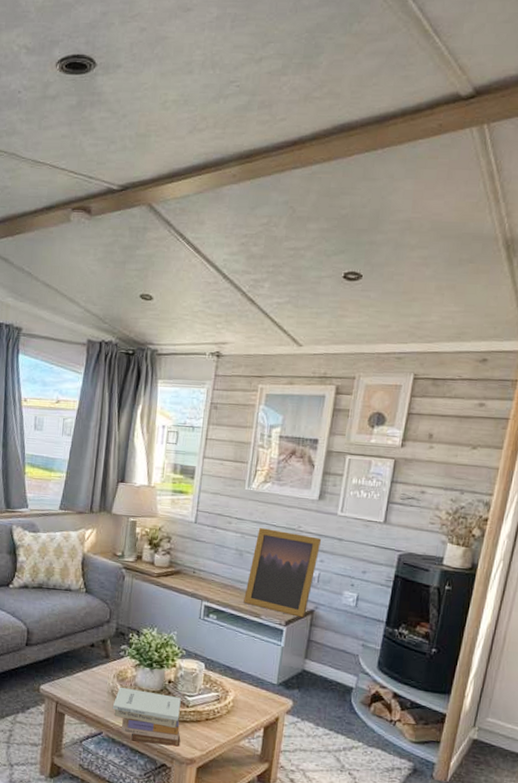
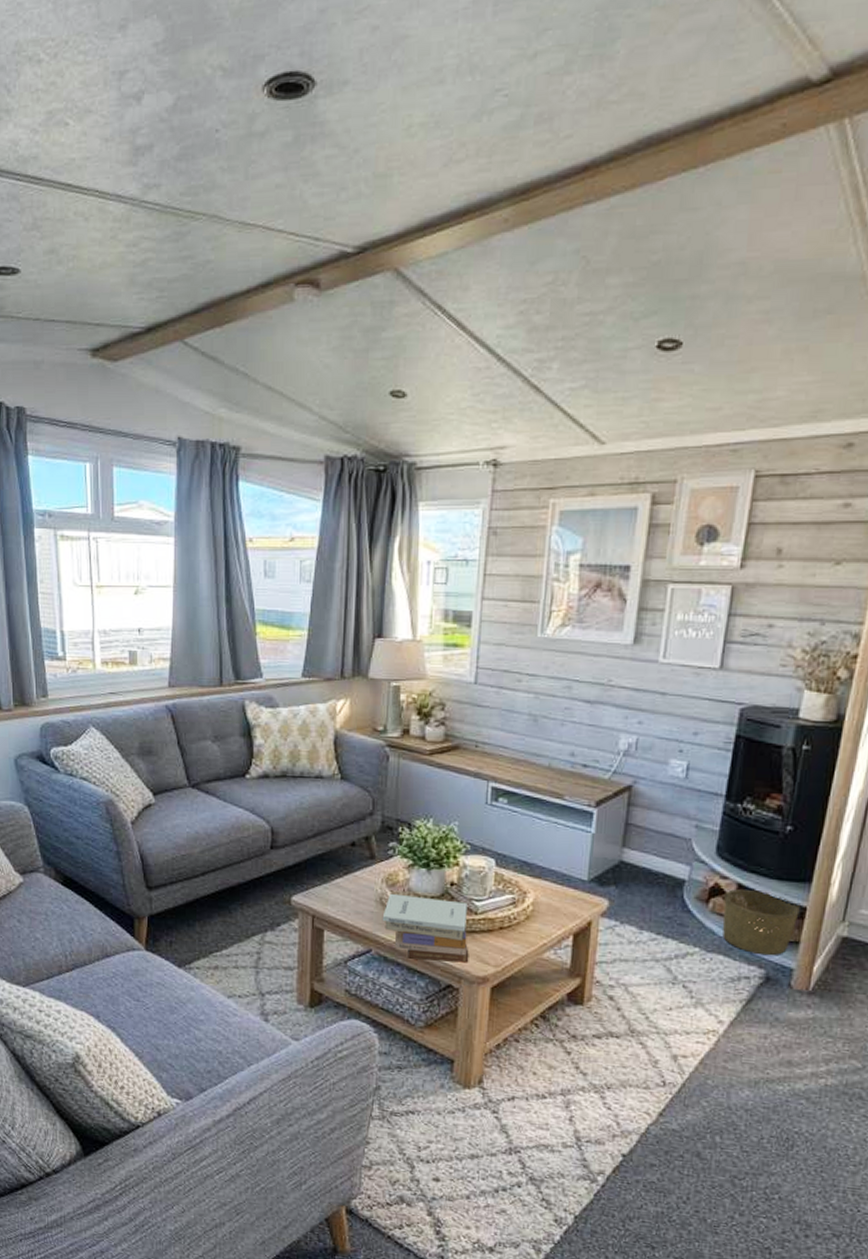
picture frame: present [243,528,322,619] -> none [541,685,639,797]
basket: none [381,697,442,752] -> present [722,889,801,956]

